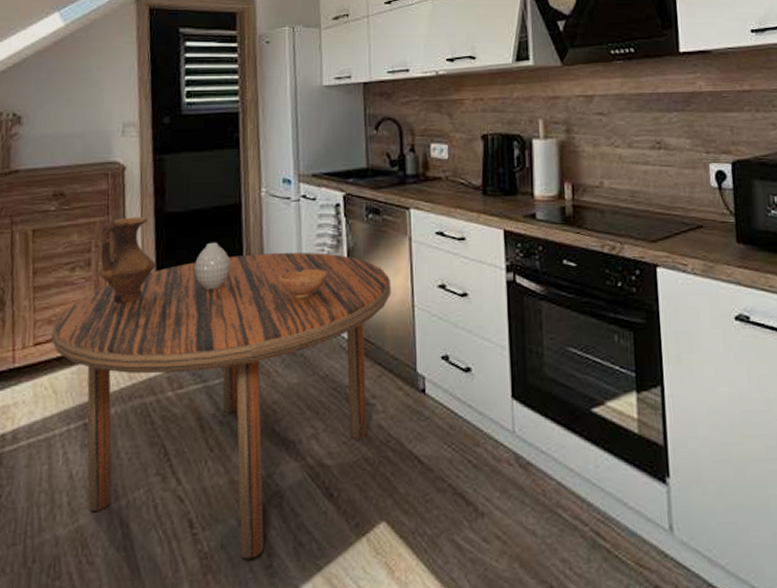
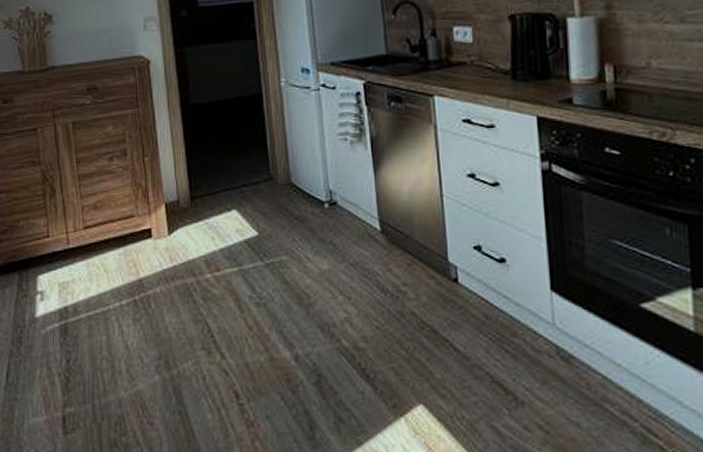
dining table: present [50,252,391,559] -> none [97,141,418,430]
vase: present [98,217,156,304] -> none [133,108,186,191]
vase: present [194,242,231,290] -> none [222,132,256,179]
bowl: present [279,269,327,299] -> none [304,159,352,187]

